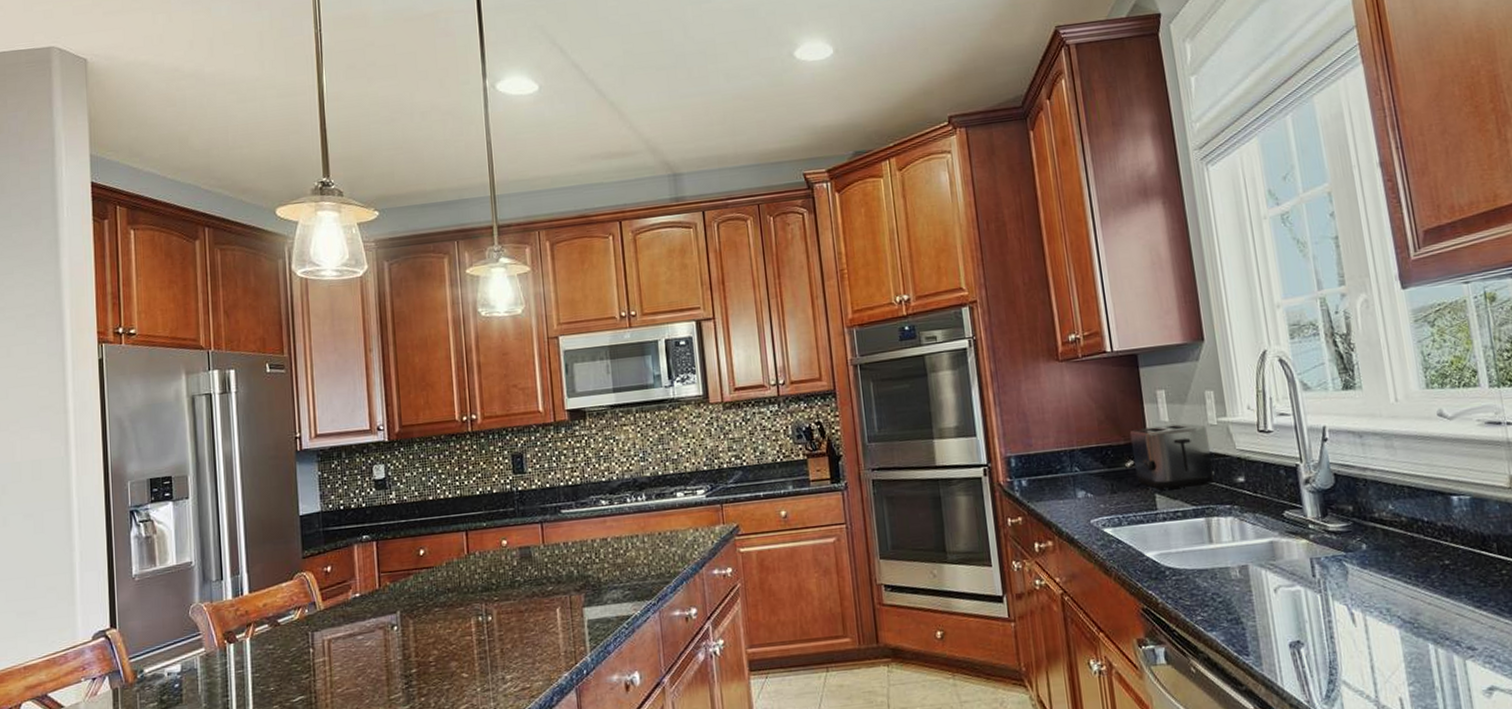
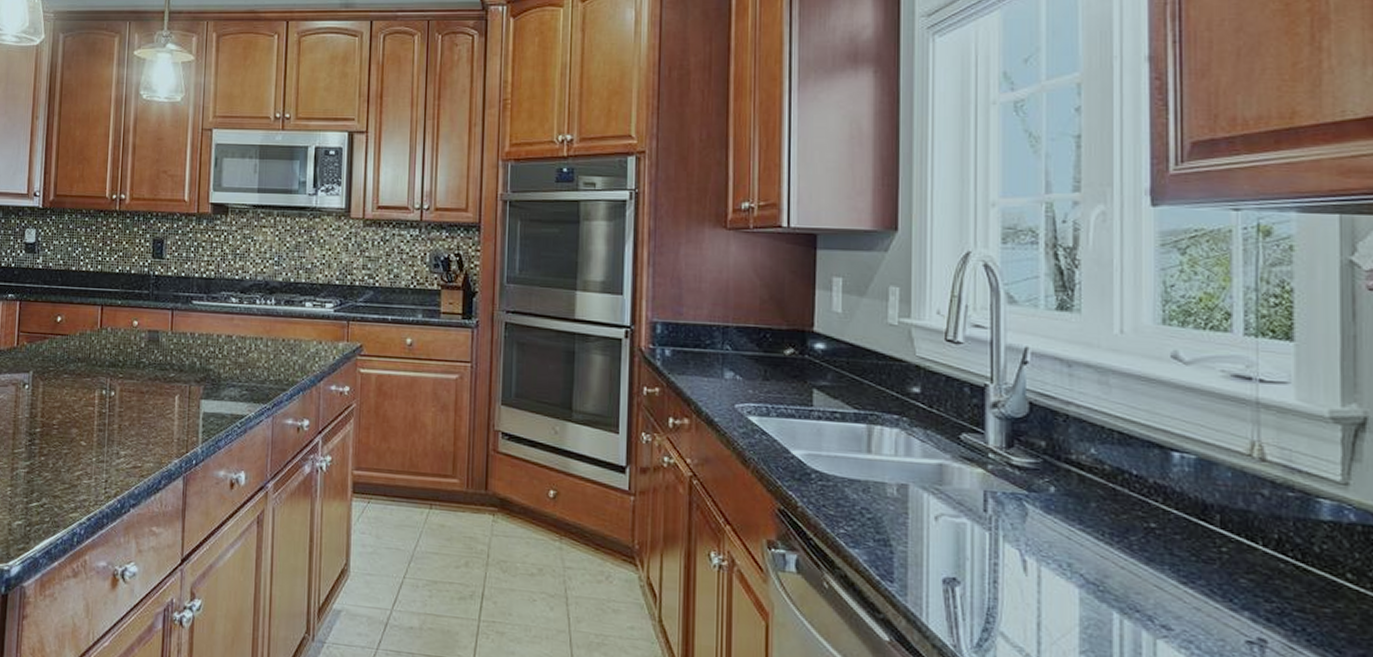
toaster: present [1129,423,1214,490] -> none [794,315,886,389]

